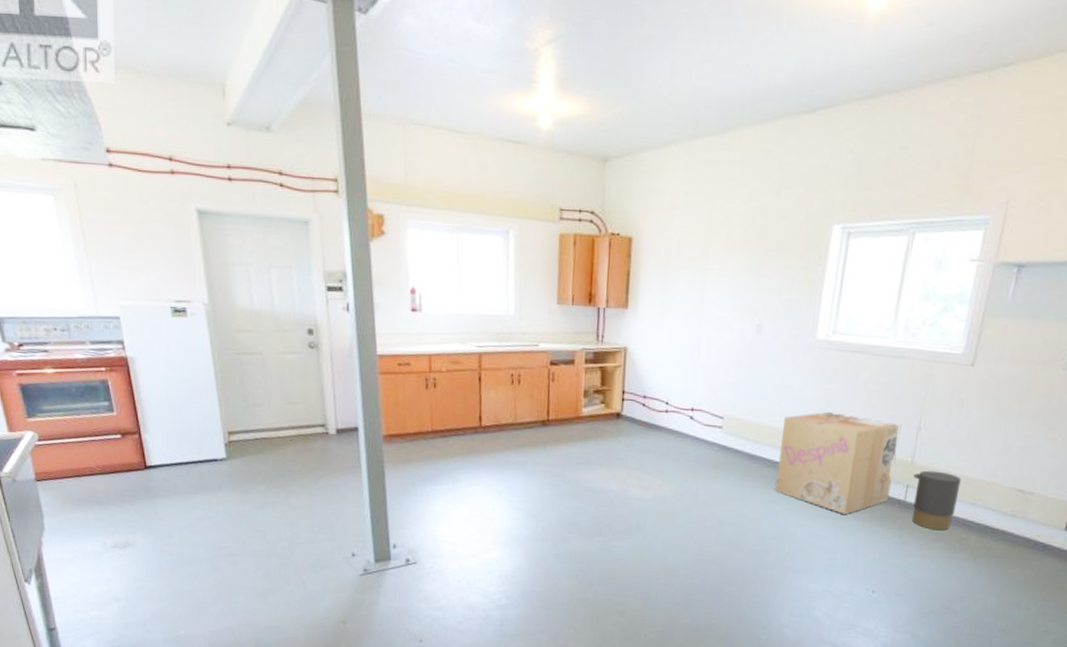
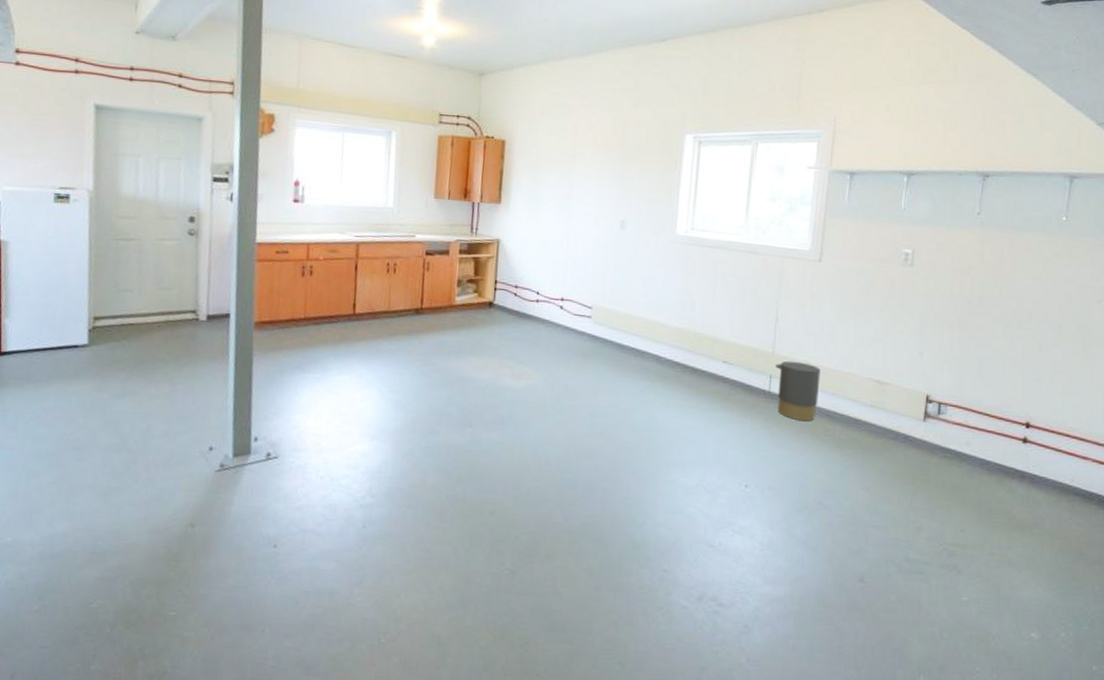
cardboard box: present [775,411,902,514] -> none [644,302,760,405]

